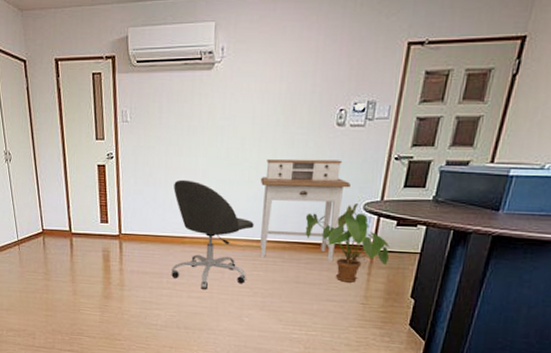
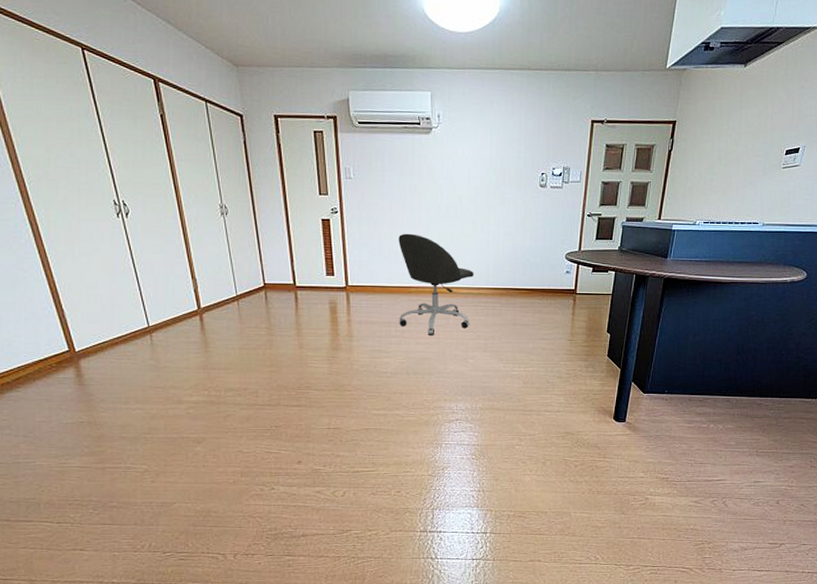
desk: present [260,159,351,261] -> none [477,215,554,304]
house plant: present [305,204,391,283] -> none [518,254,589,322]

